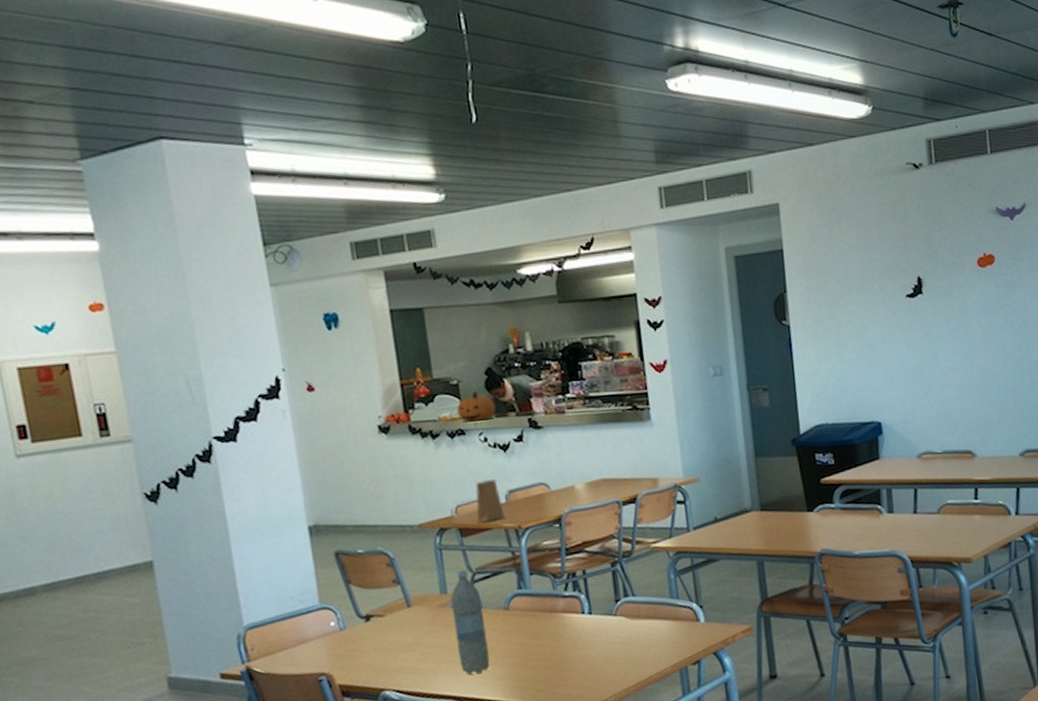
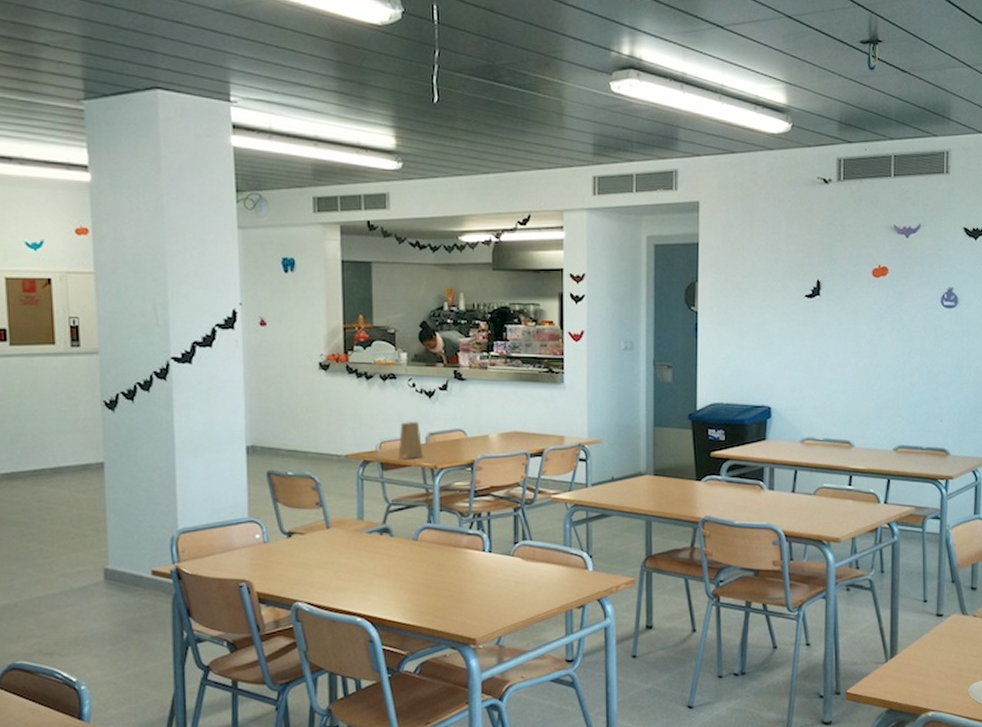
water bottle: present [451,569,490,675] -> none [366,500,395,595]
decorative pumpkin: present [457,391,496,423] -> none [392,341,426,369]

